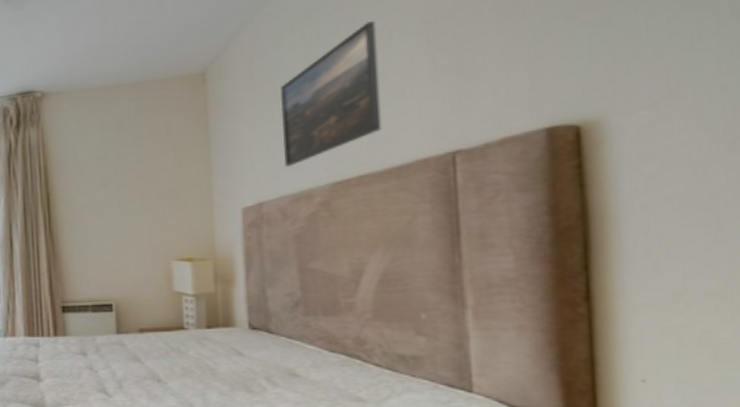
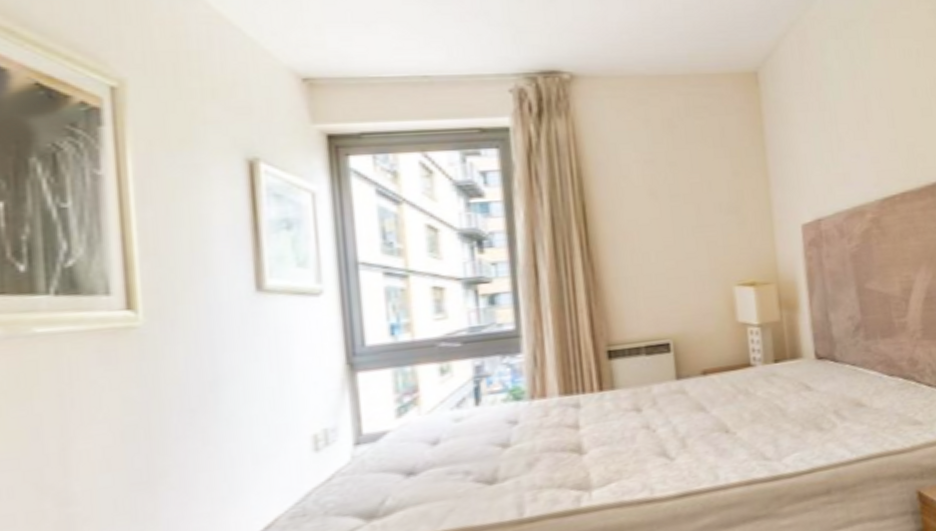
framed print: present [279,21,382,167] -> none [829,40,917,182]

